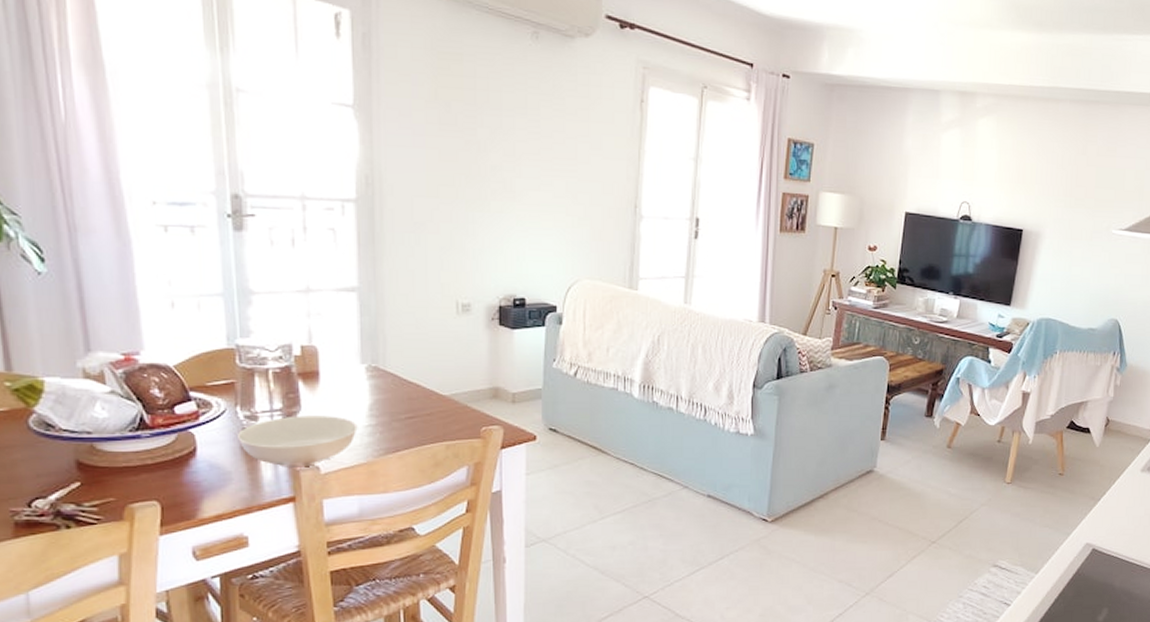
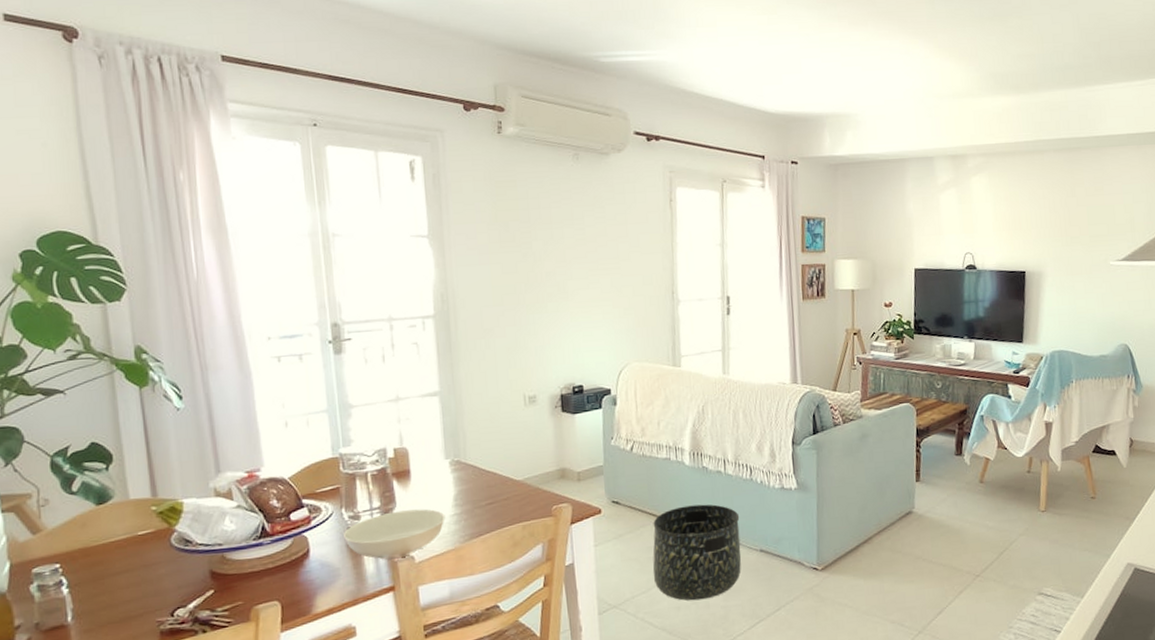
basket: none [588,441,689,542] -> present [653,504,741,601]

